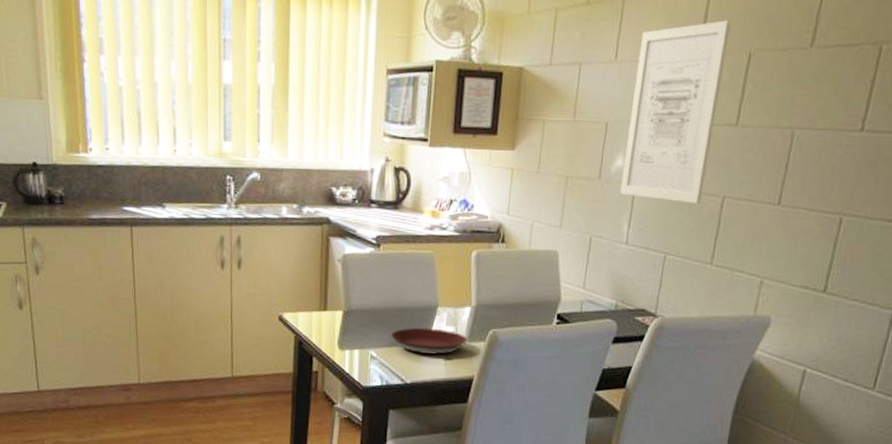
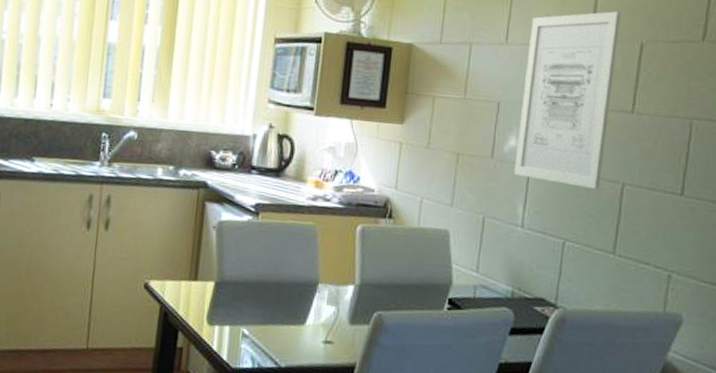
plate: present [391,327,469,356] -> none [266,304,351,338]

